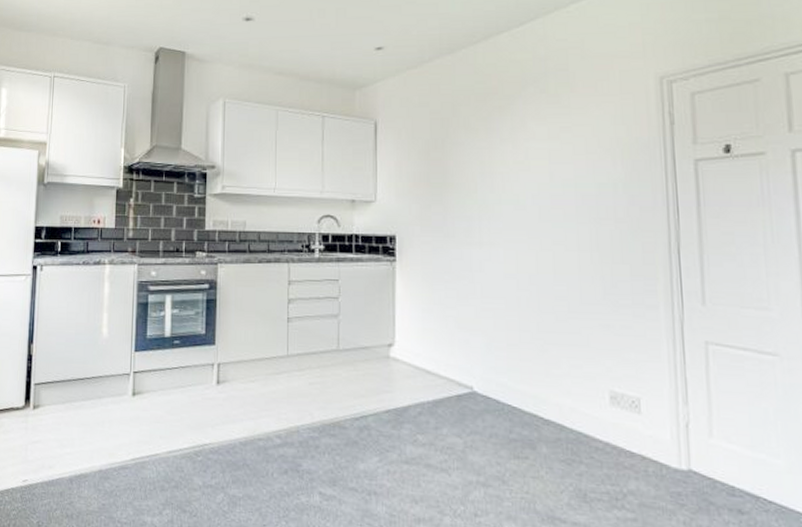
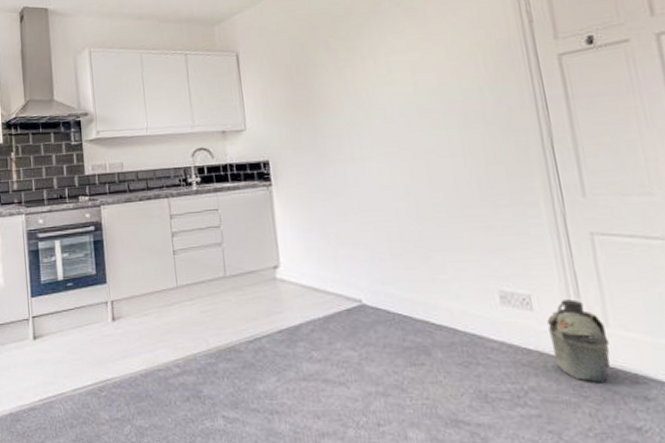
military canteen: none [654,406,711,493] -> present [547,299,610,384]

